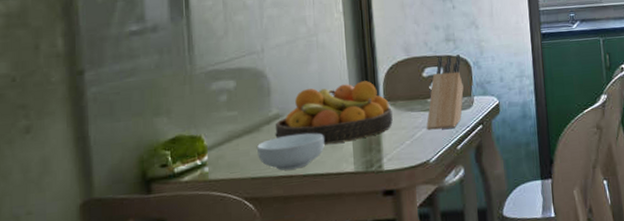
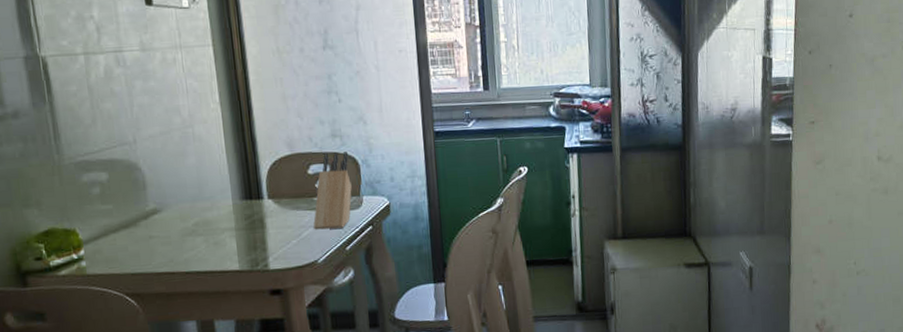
cereal bowl: present [257,133,325,171] -> none [136,229,207,267]
fruit bowl: present [275,81,393,144] -> none [153,177,278,242]

